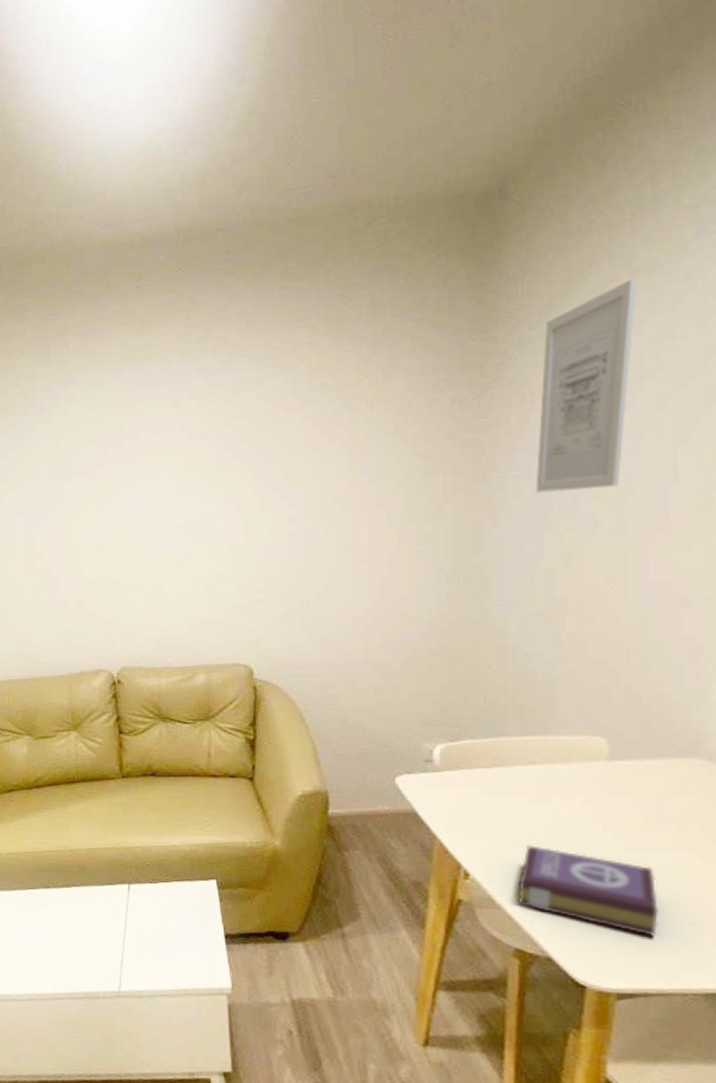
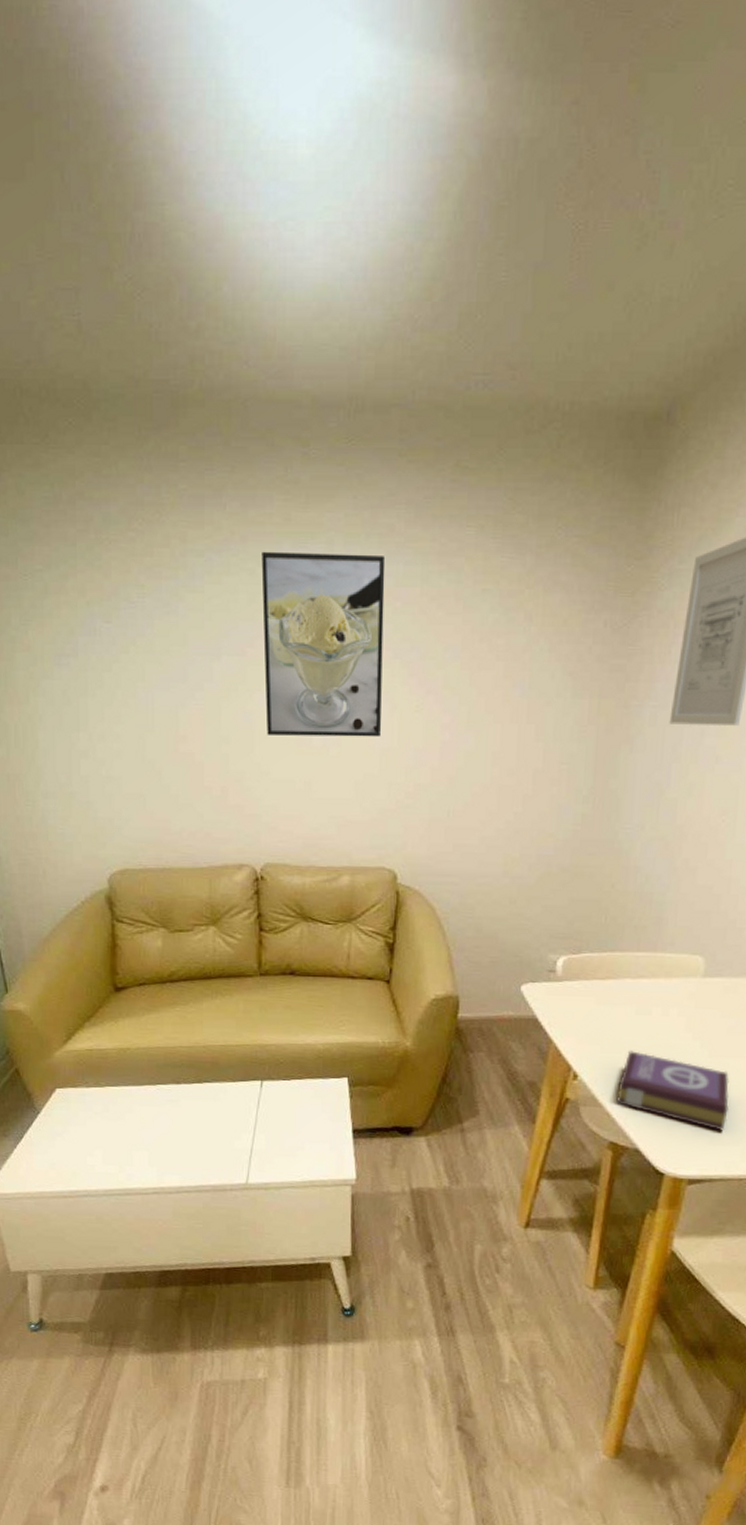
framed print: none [103,367,228,545] -> present [261,551,386,737]

